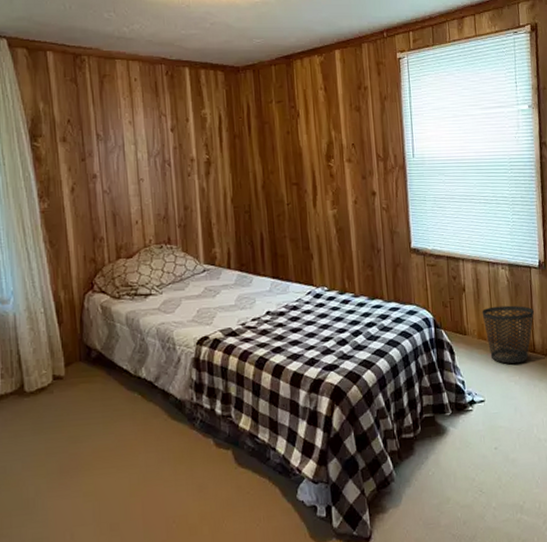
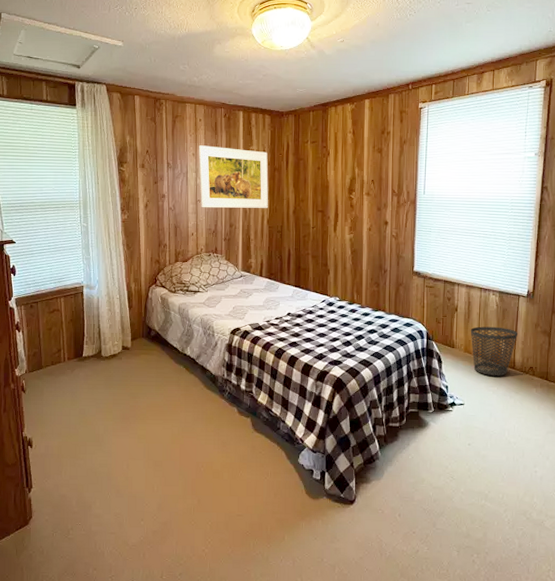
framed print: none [136,110,230,189] -> present [199,145,268,209]

